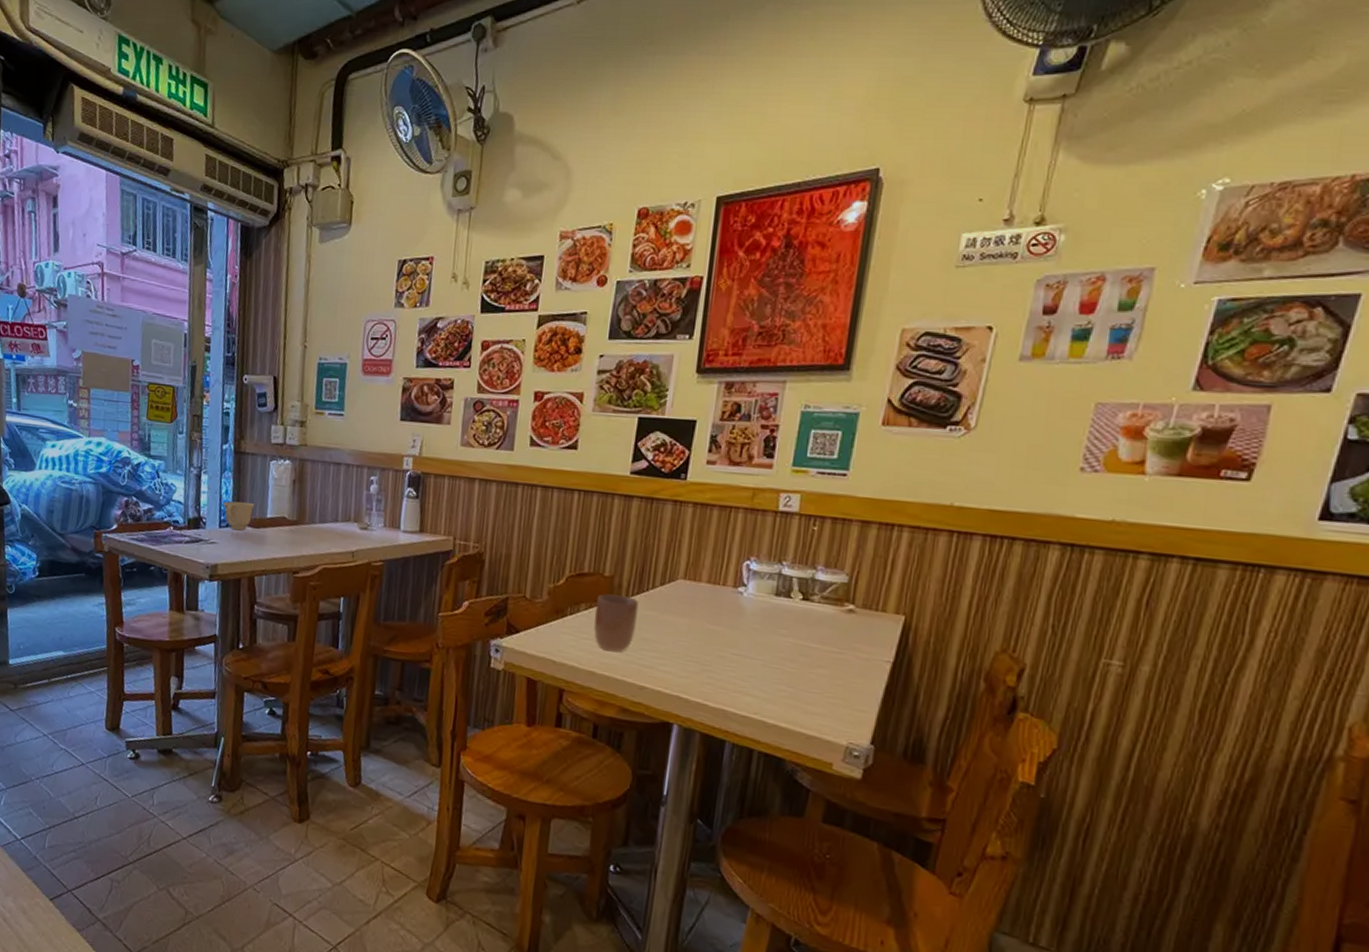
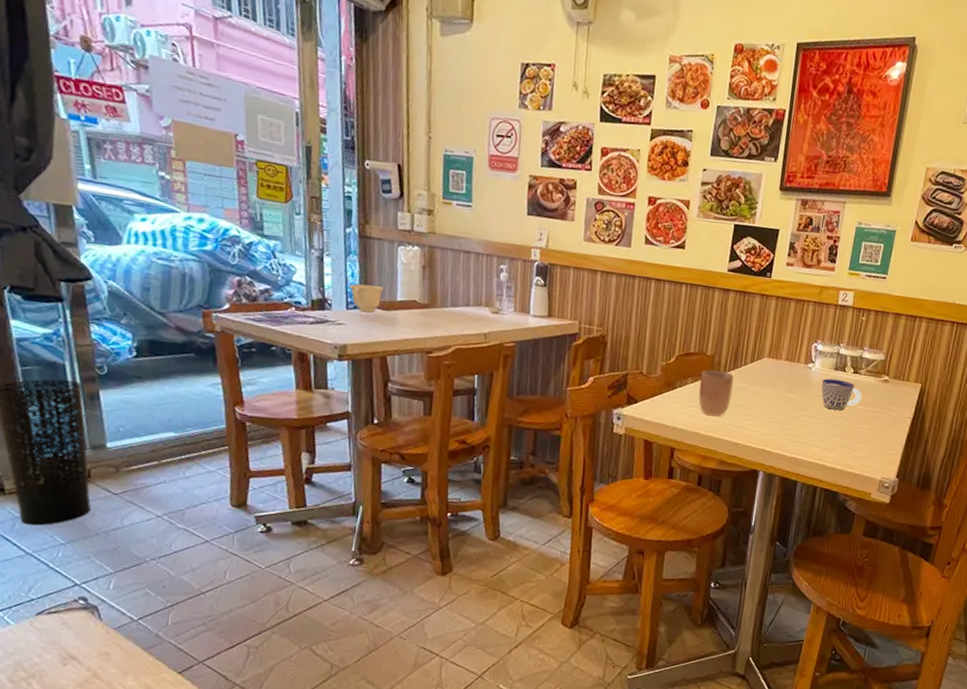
cup: none [756,606,816,650] -> present [821,378,862,411]

